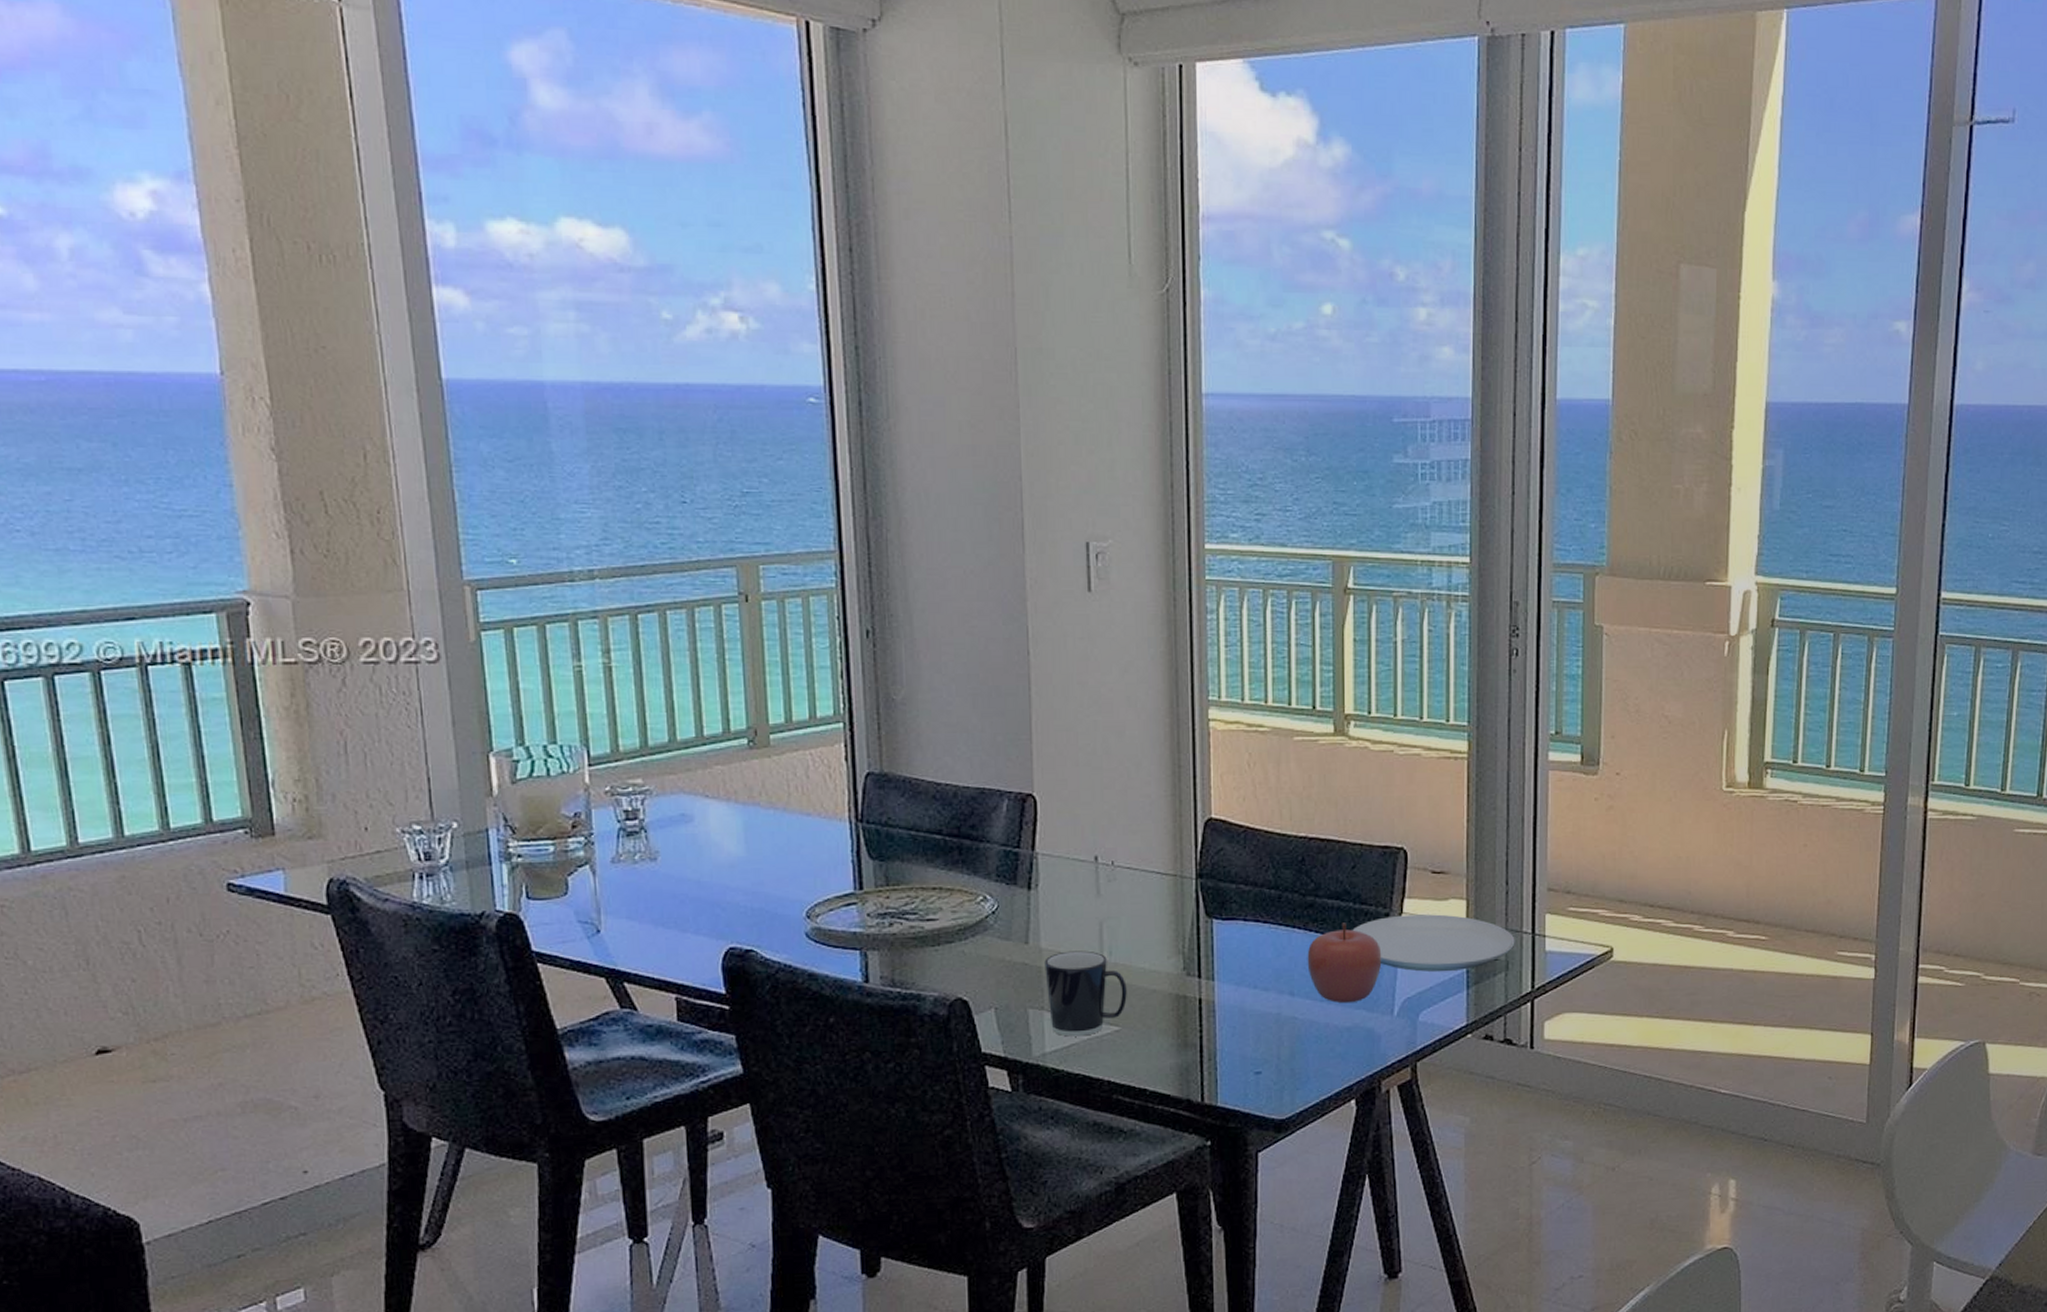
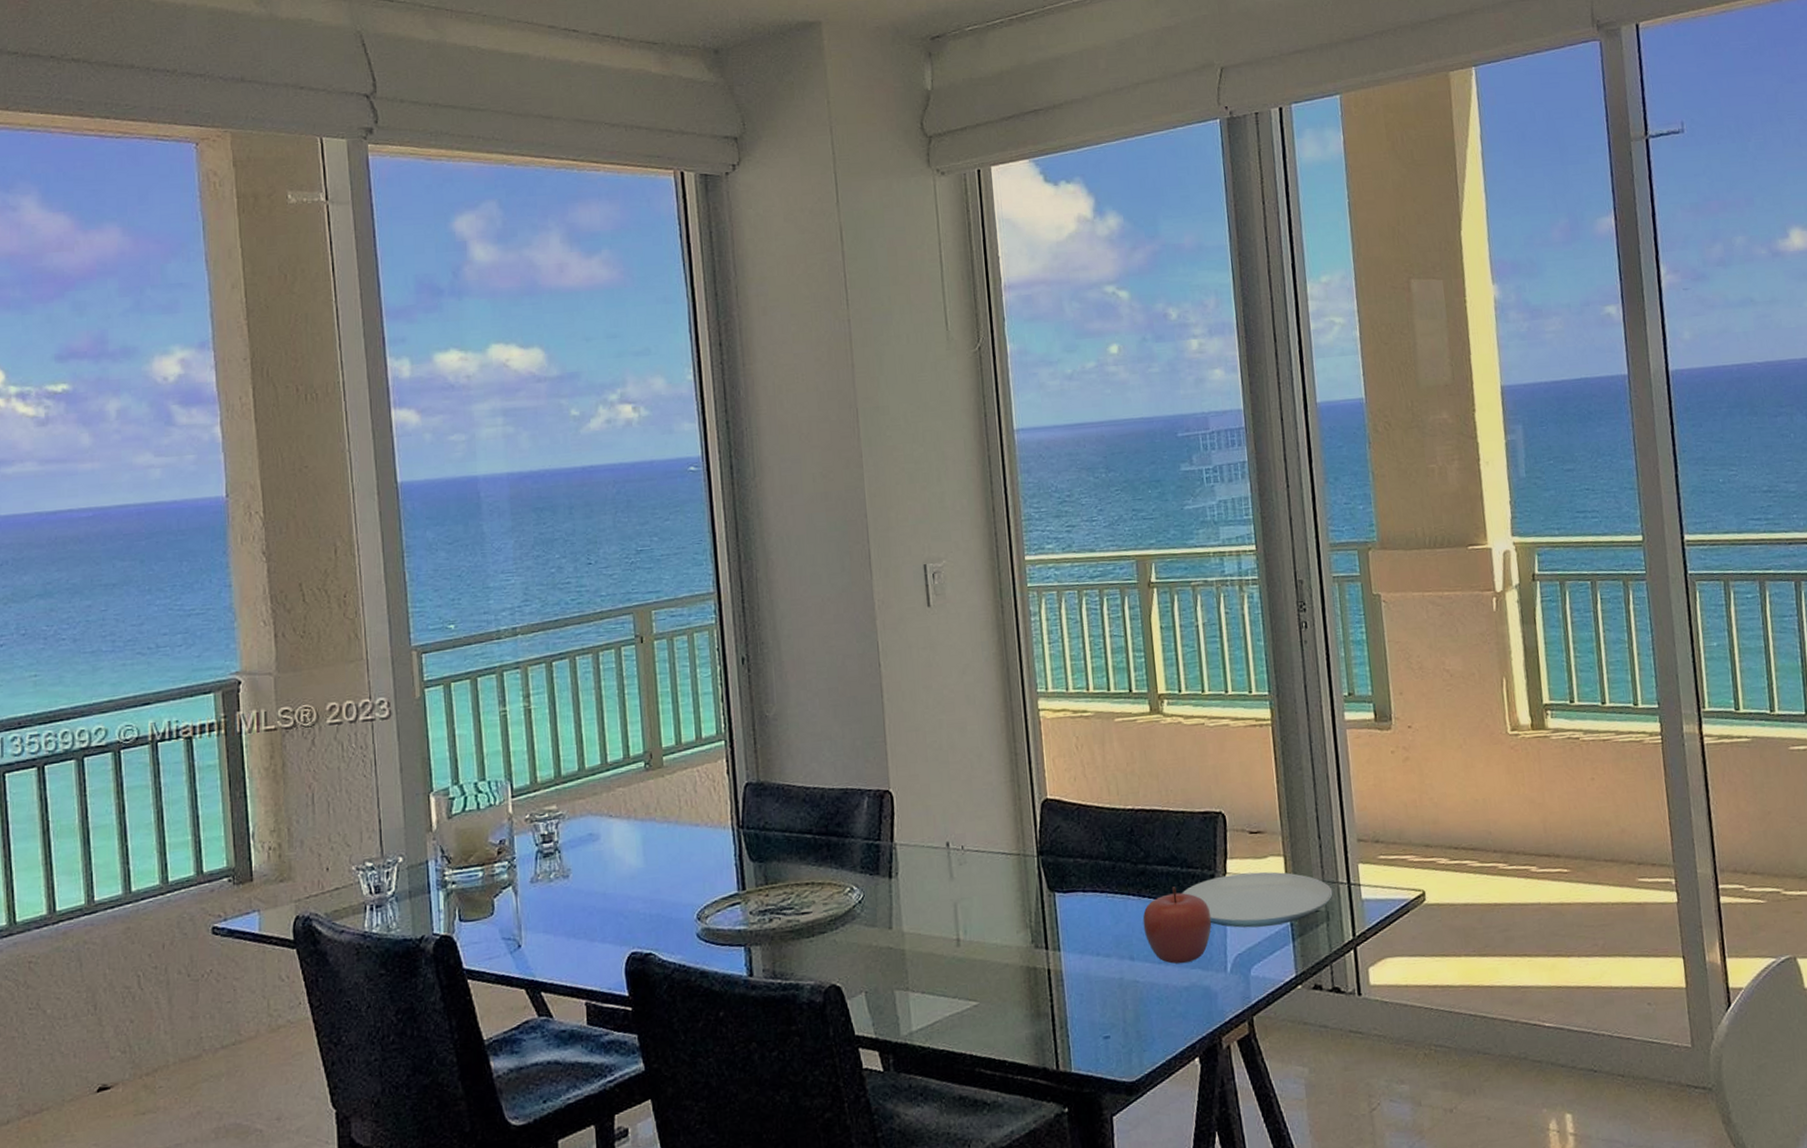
mug: present [1044,950,1127,1037] -> none [907,931,983,1015]

